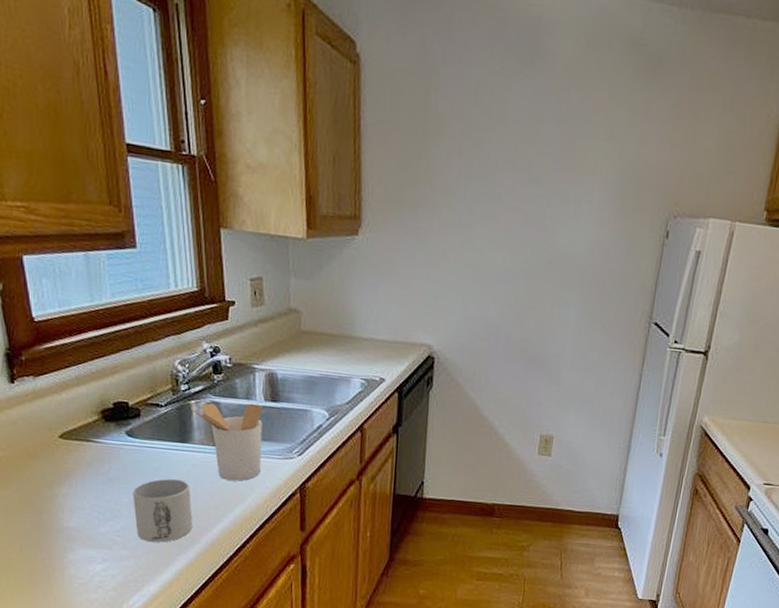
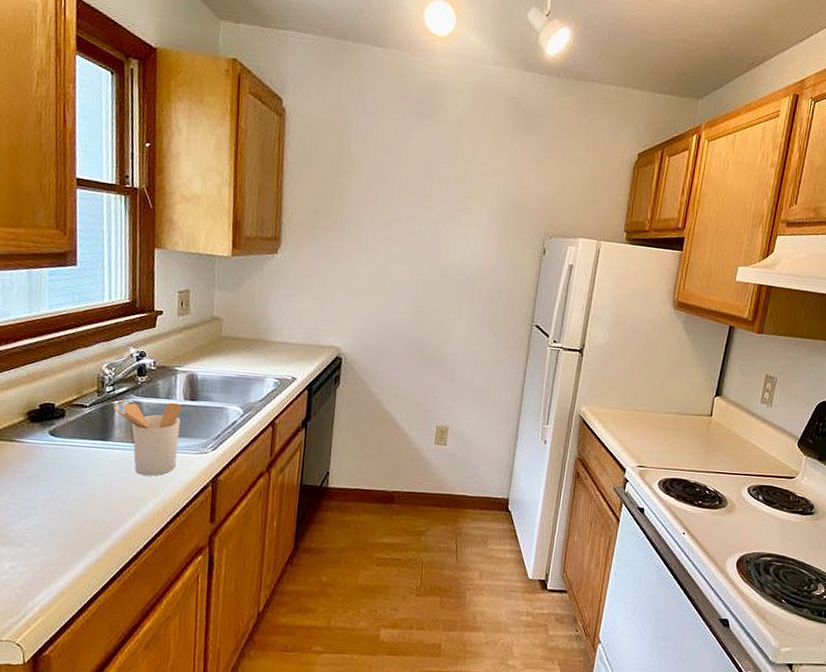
mug: present [133,479,194,543] -> none [49,475,107,539]

